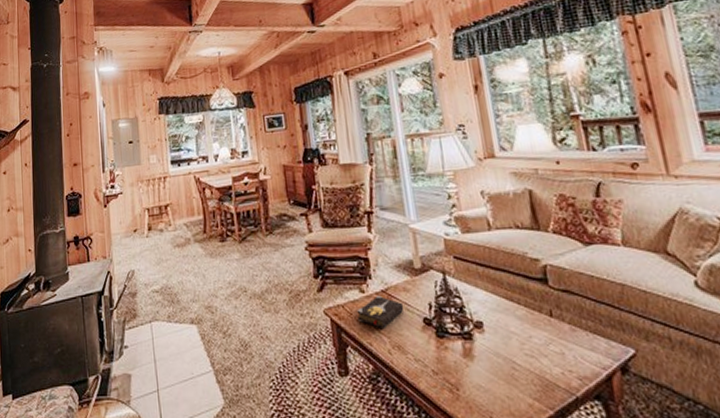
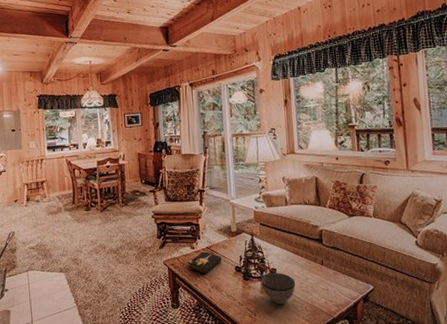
bowl: none [461,328,514,375] -> present [261,273,296,305]

